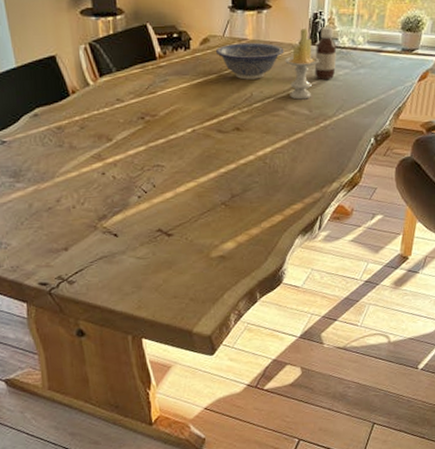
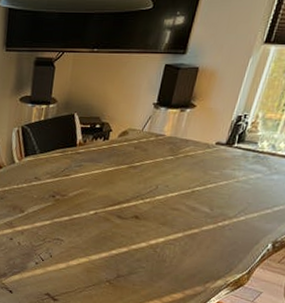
decorative bowl: present [215,42,285,80] -> none [131,138,199,174]
candle: present [285,29,319,100] -> none [194,130,232,198]
bottle: present [314,27,337,80] -> none [224,130,255,182]

